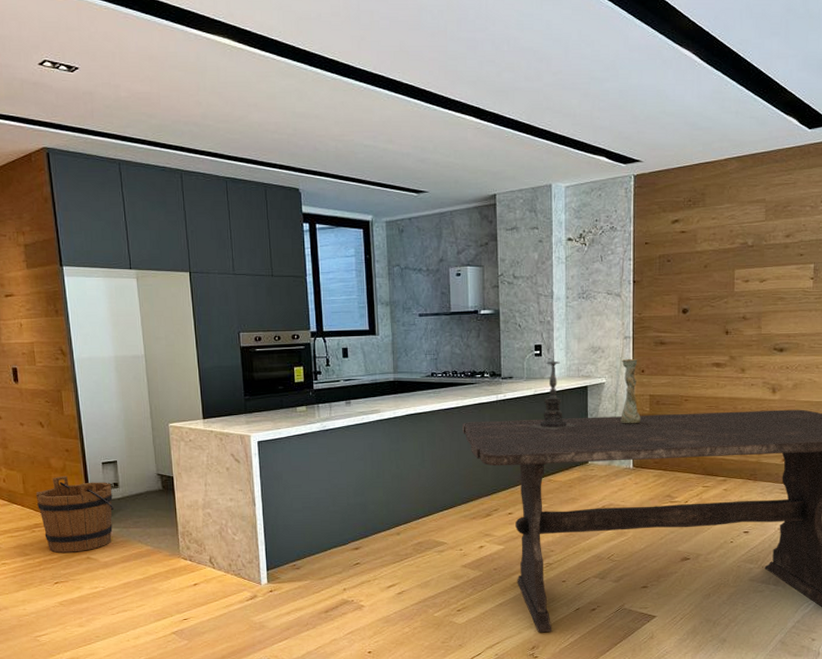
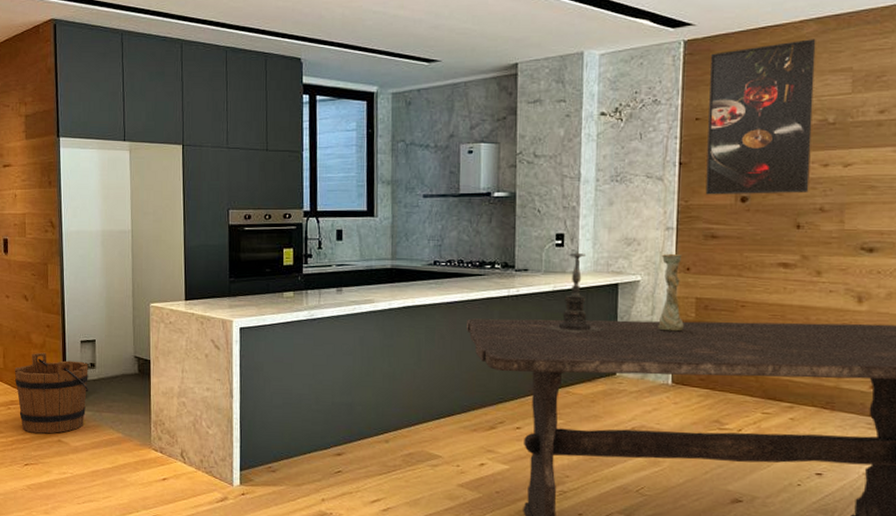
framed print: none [655,175,738,308] -> present [705,39,816,195]

